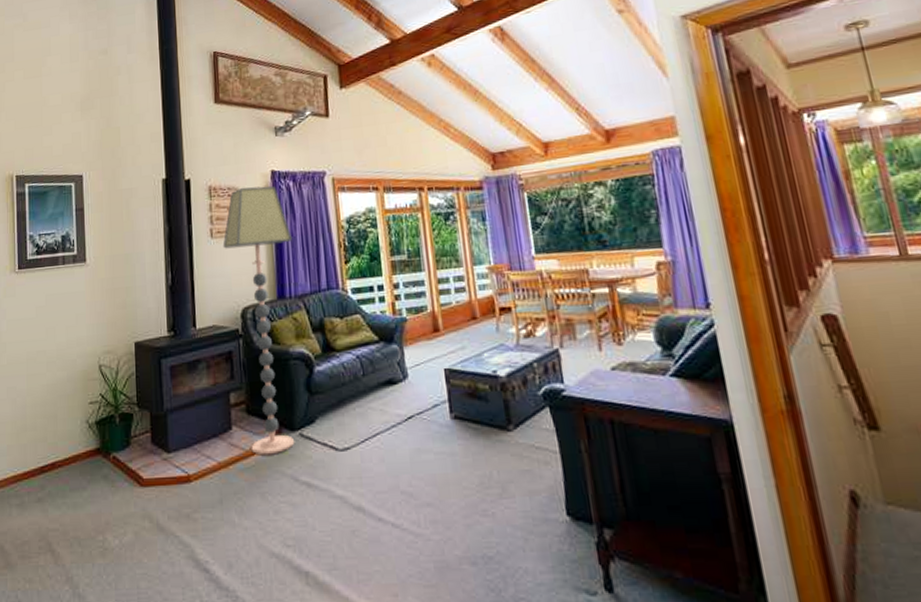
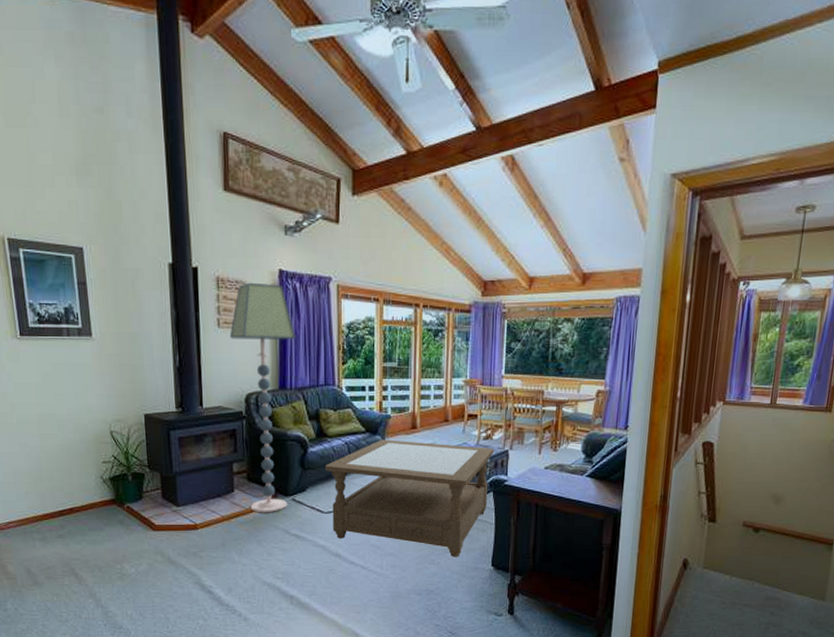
coffee table: none [336,347,546,506] -> present [326,439,494,558]

